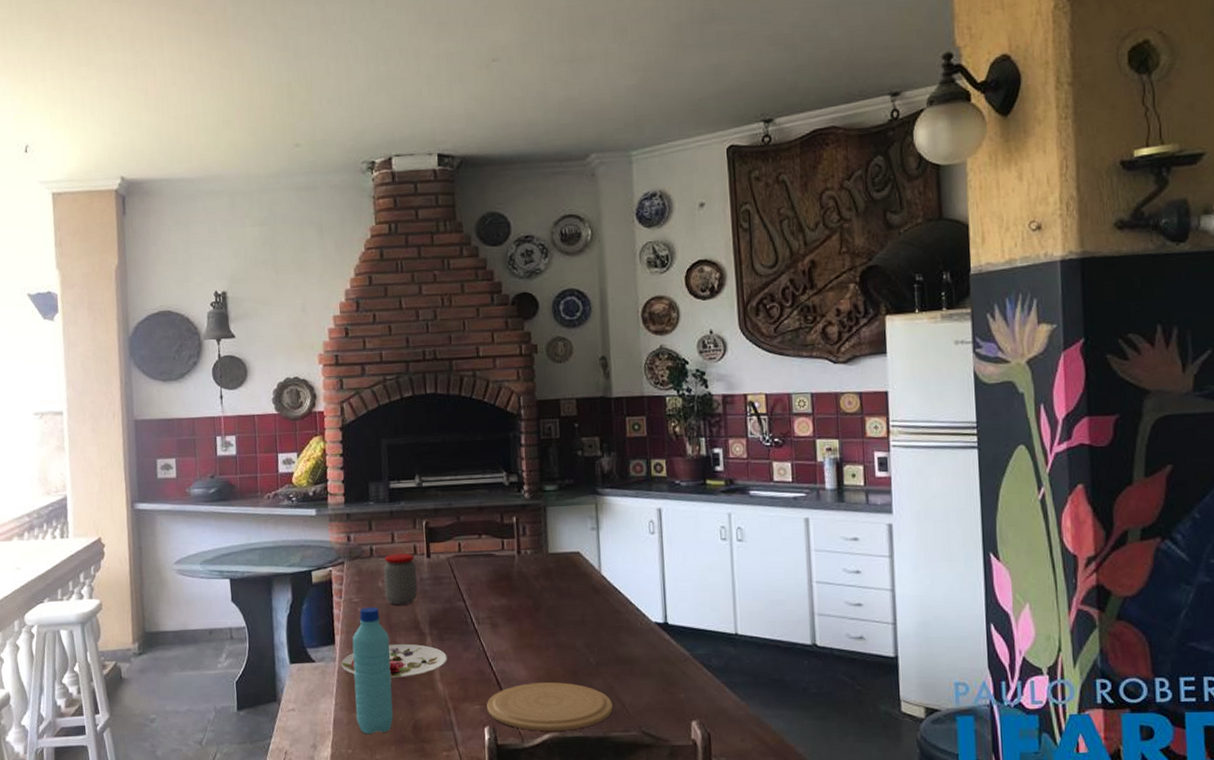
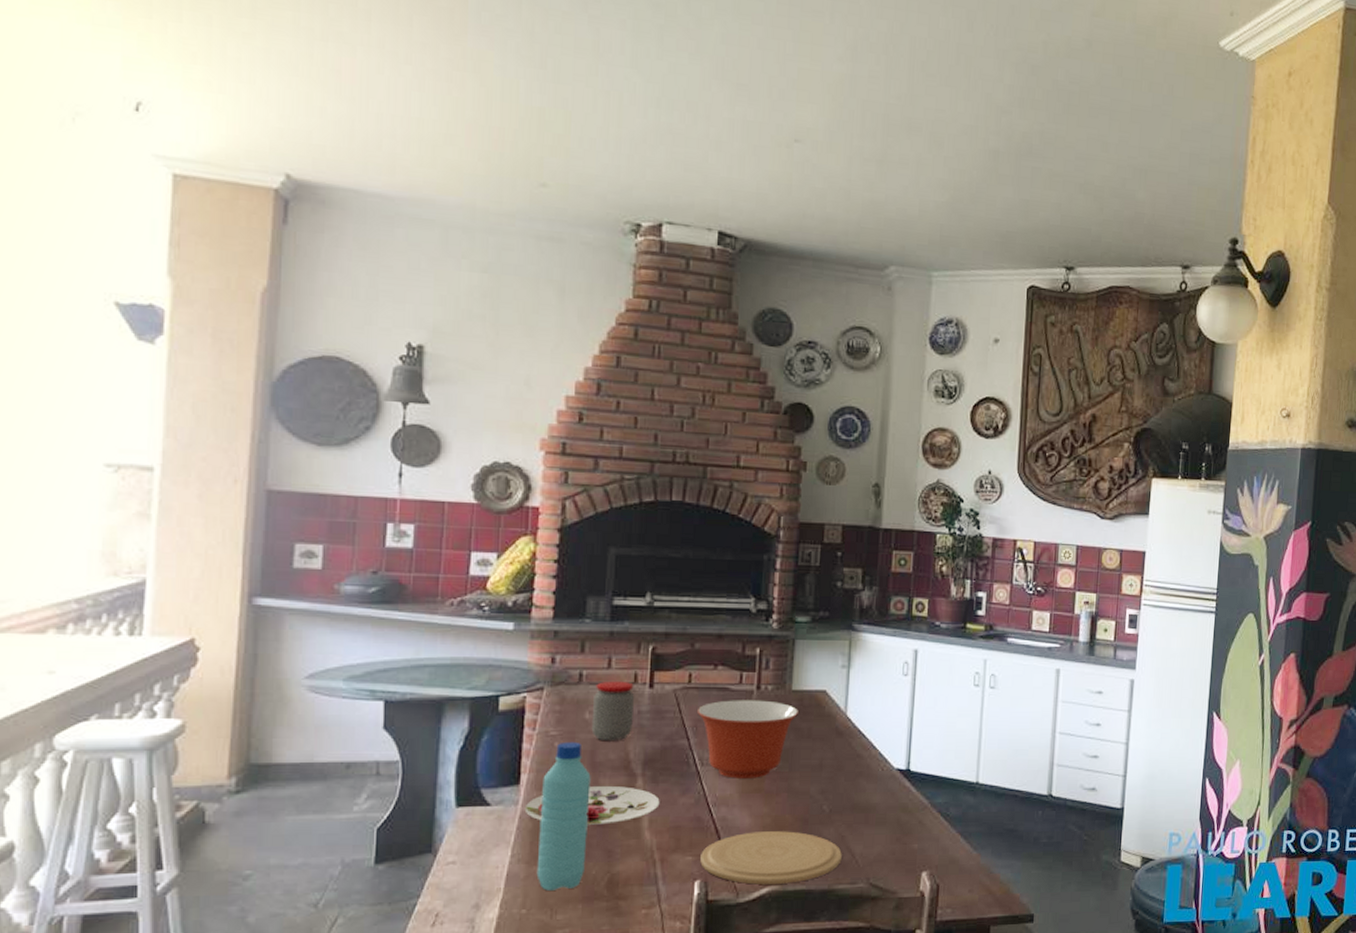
mixing bowl: none [468,563,557,635] -> present [696,700,798,779]

